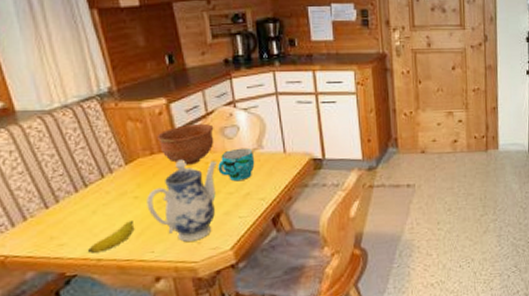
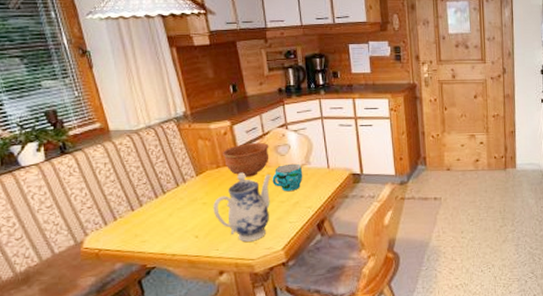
banana: present [88,221,133,253] -> none [165,223,202,249]

